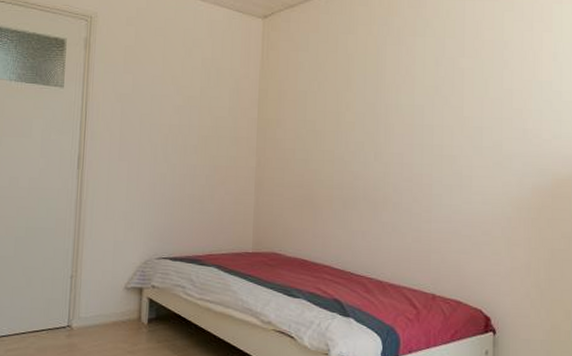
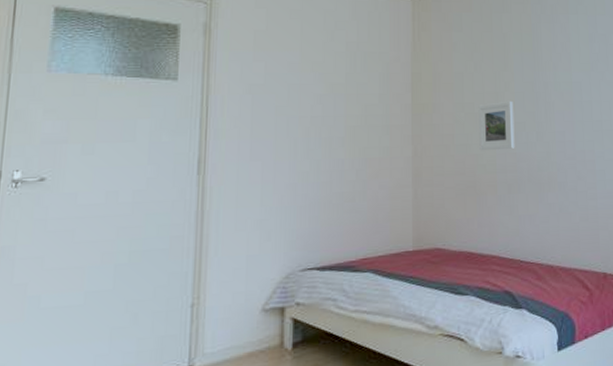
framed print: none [318,120,354,167] -> present [478,100,515,151]

